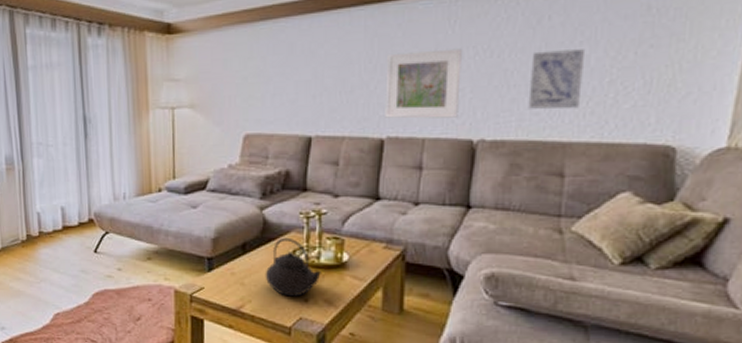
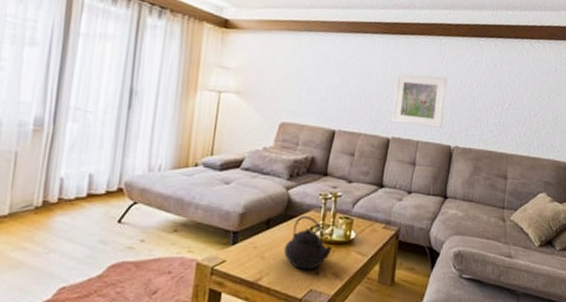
wall art: present [528,49,584,110] -> none [486,87,520,131]

